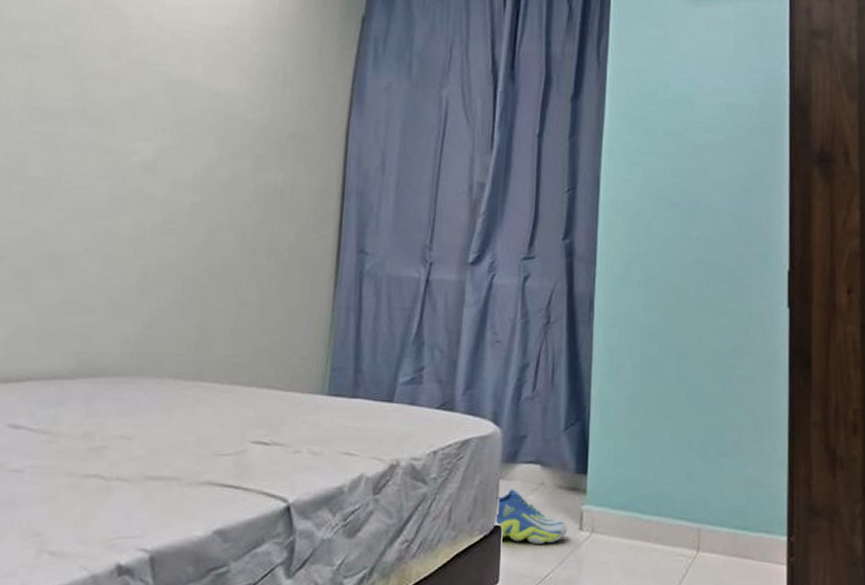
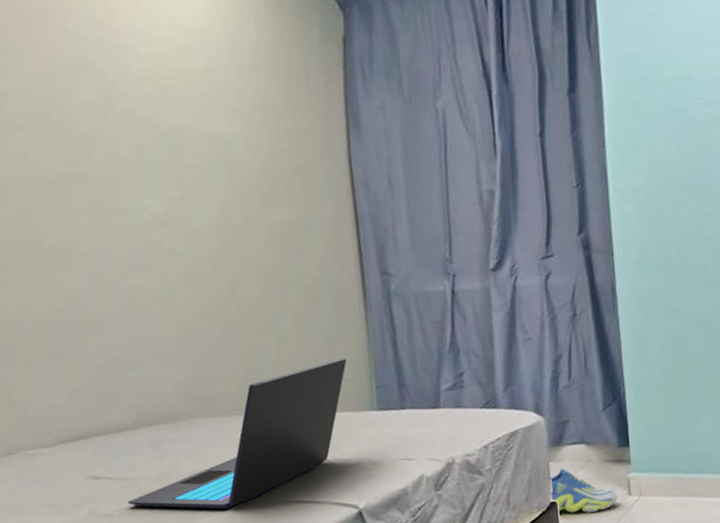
laptop: none [43,333,306,482] -> present [128,358,347,509]

